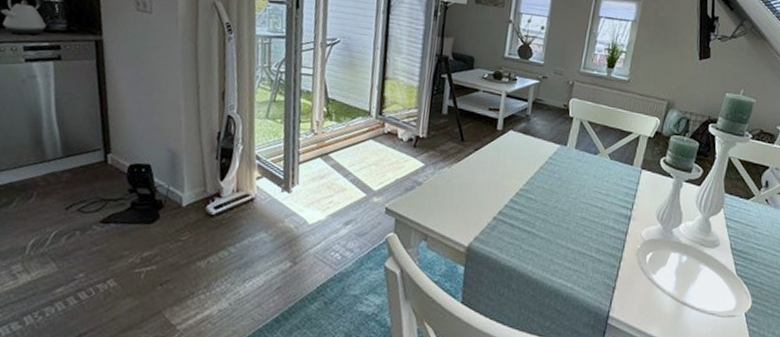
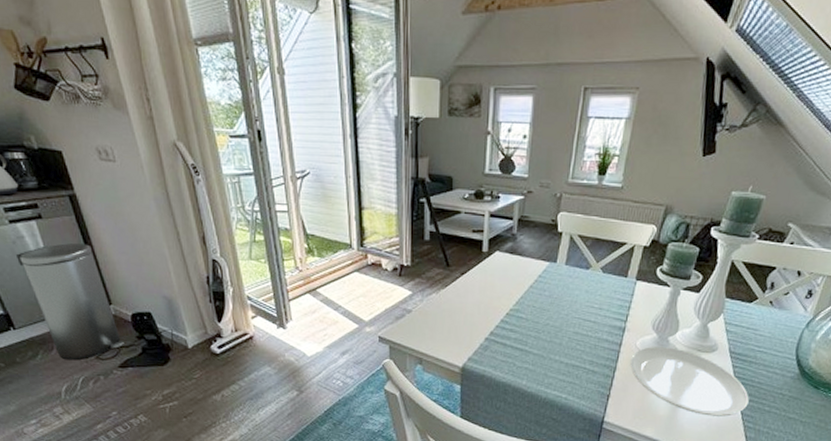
pedal bin: none [21,86,113,212] -> present [15,243,124,361]

